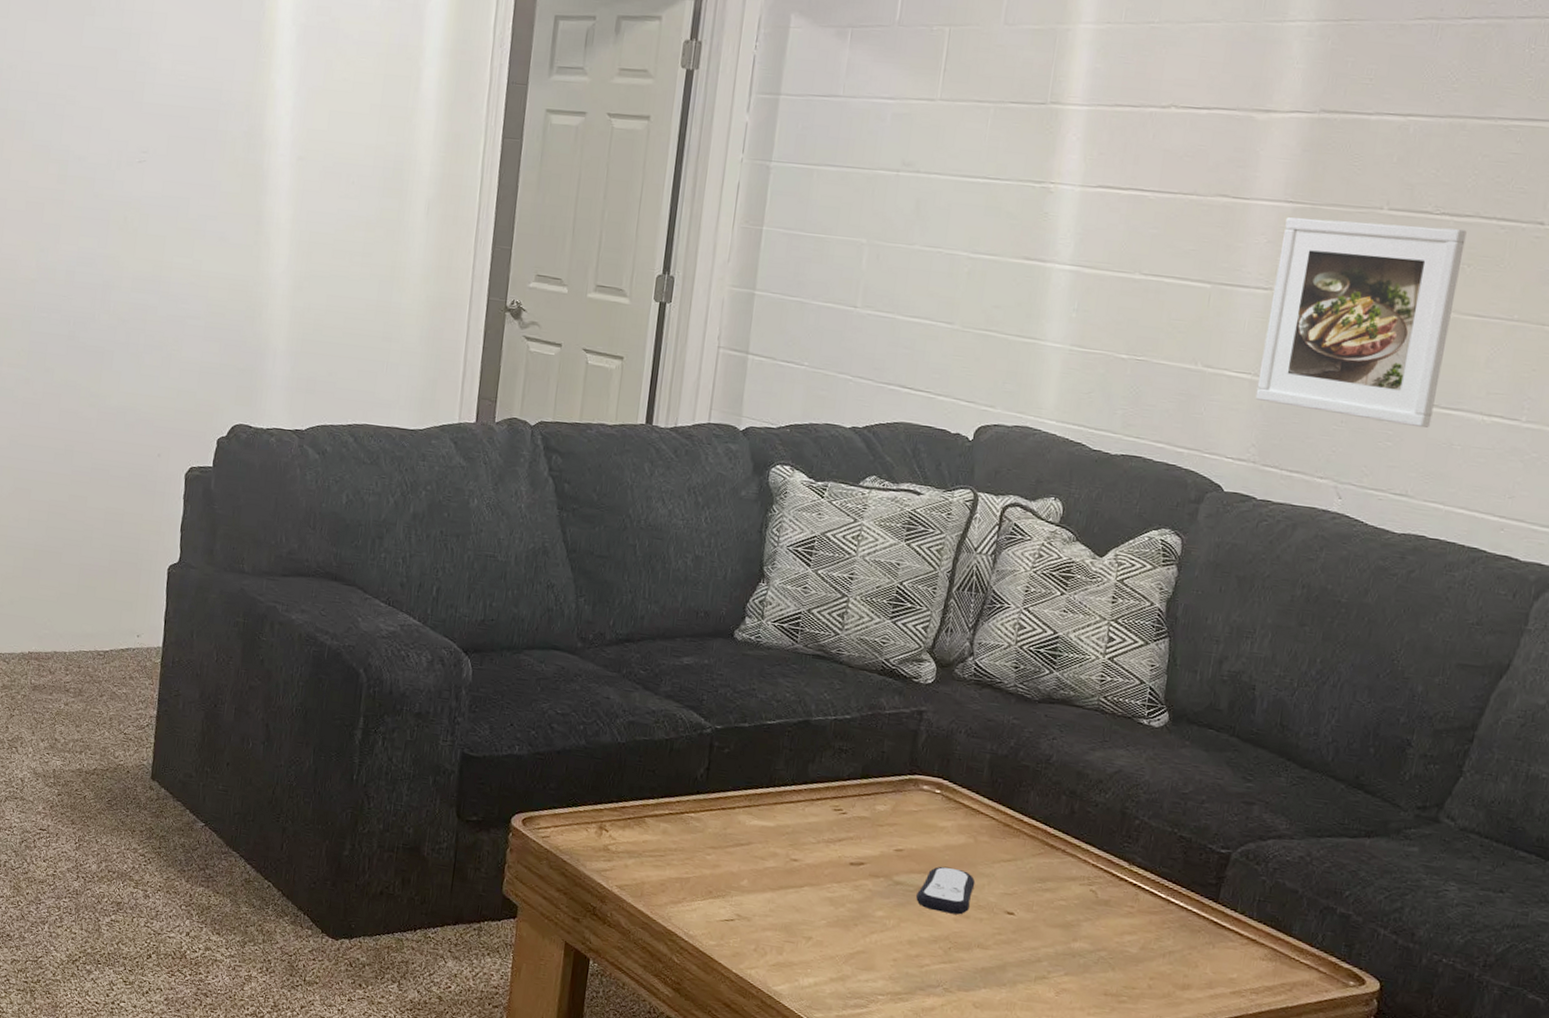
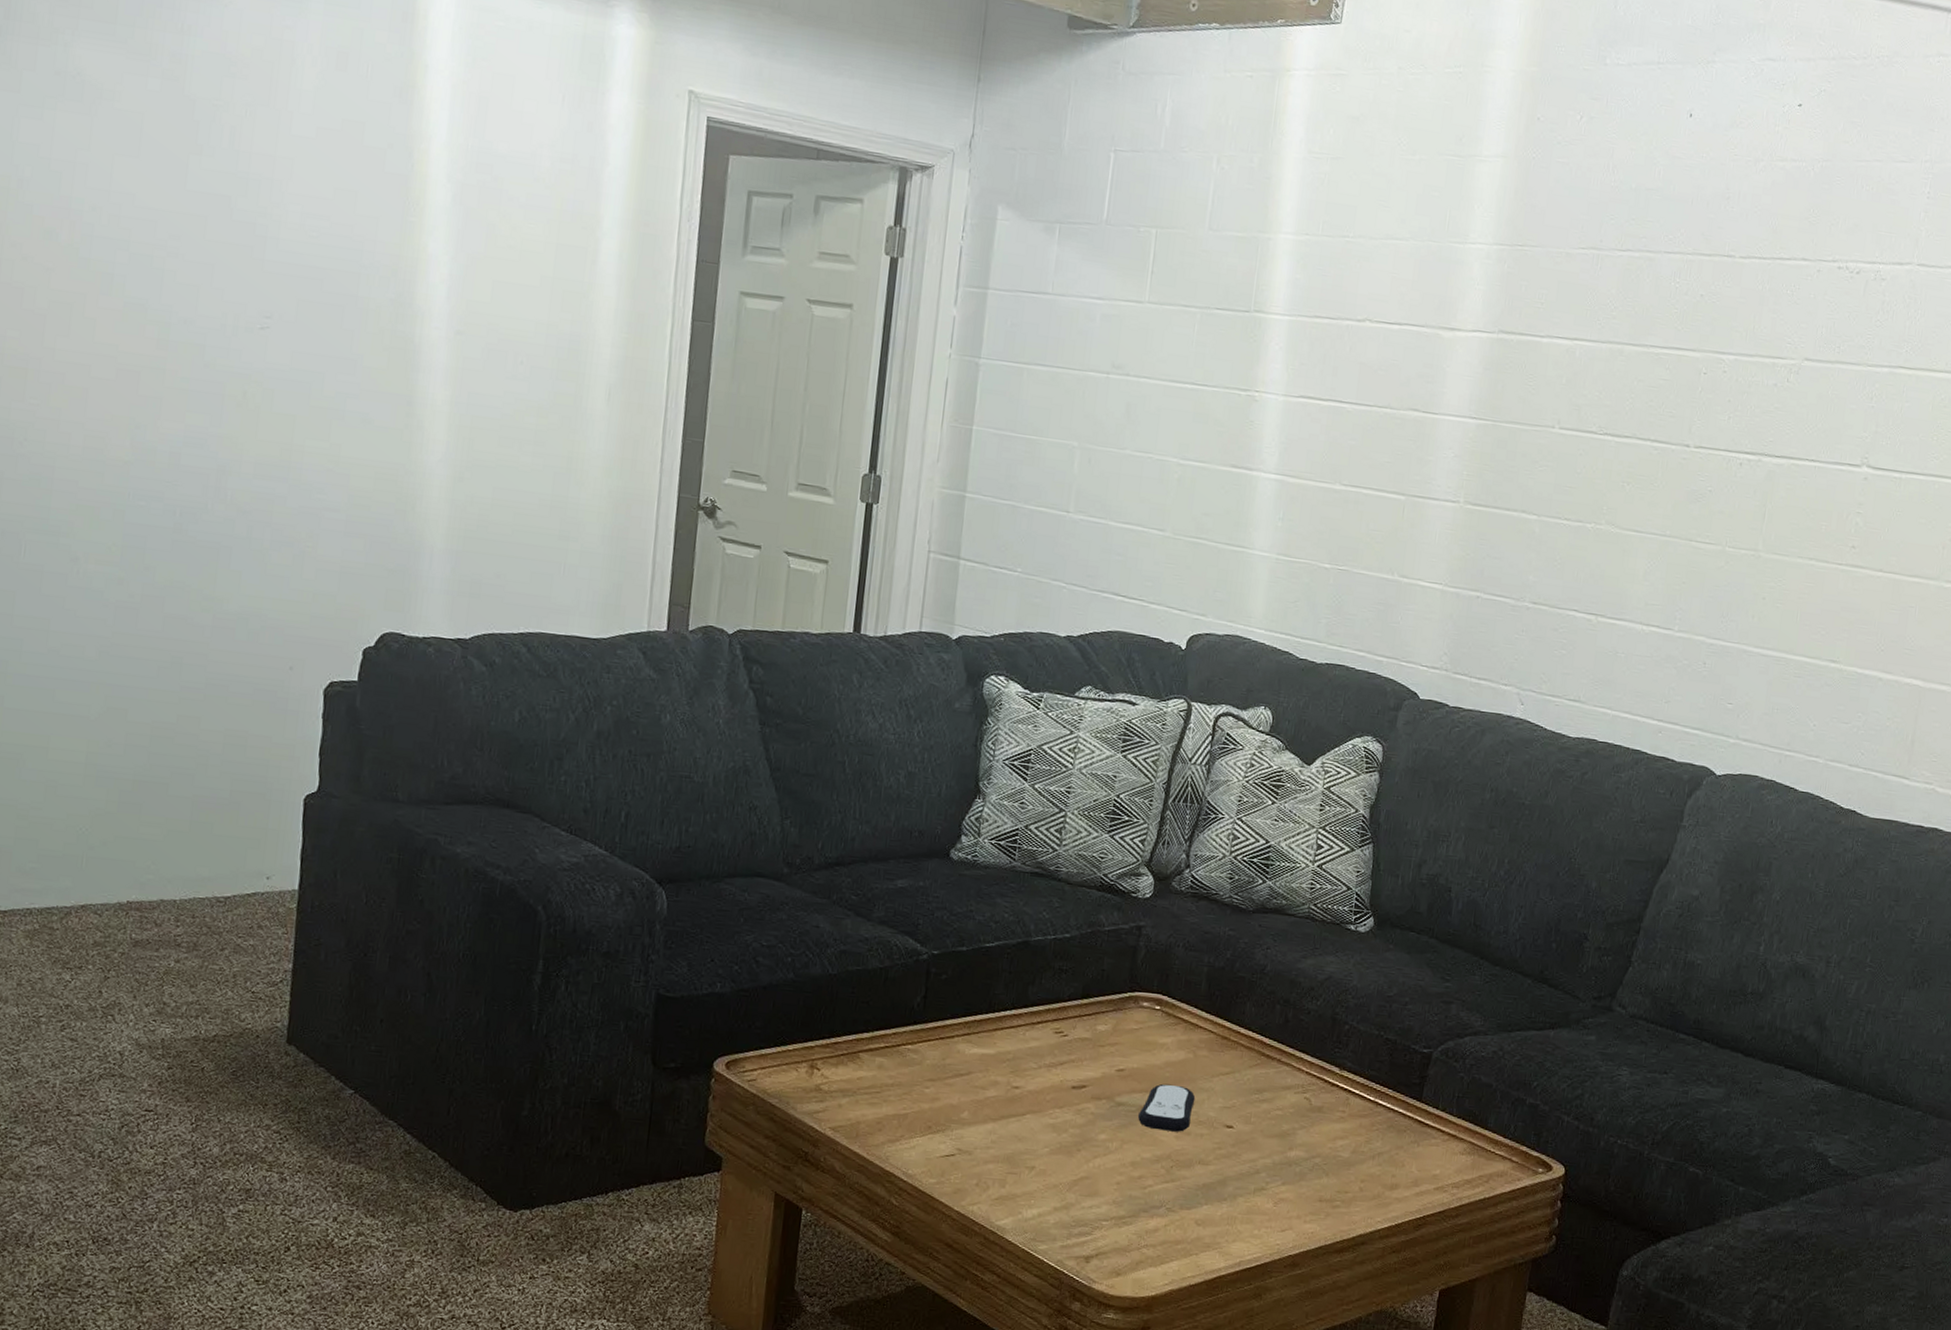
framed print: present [1255,217,1467,428] -> none [1446,432,1626,637]

